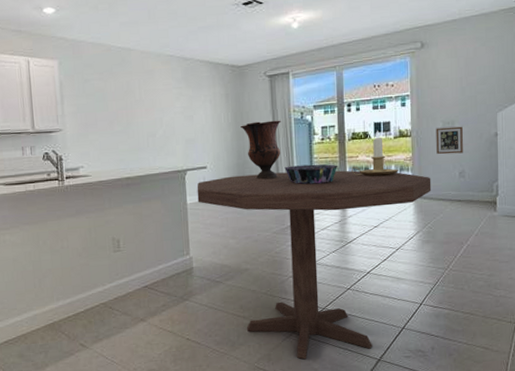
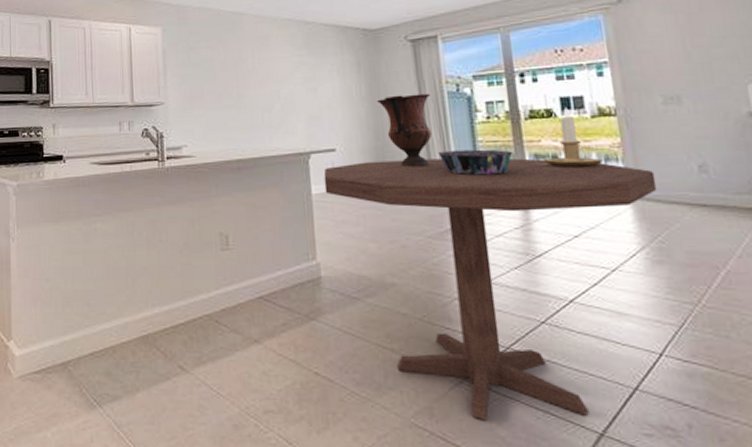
picture frame: present [436,126,463,155] -> none [653,102,701,141]

